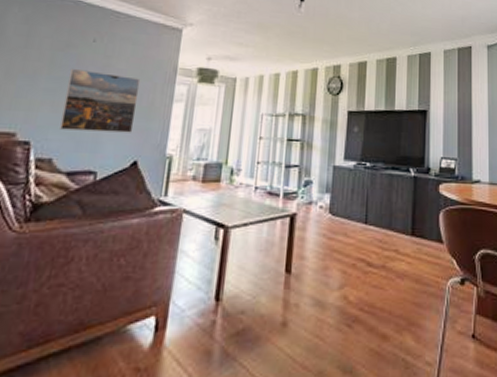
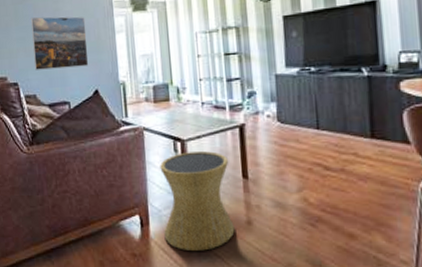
side table: none [182,241,274,361] -> present [160,151,235,251]

